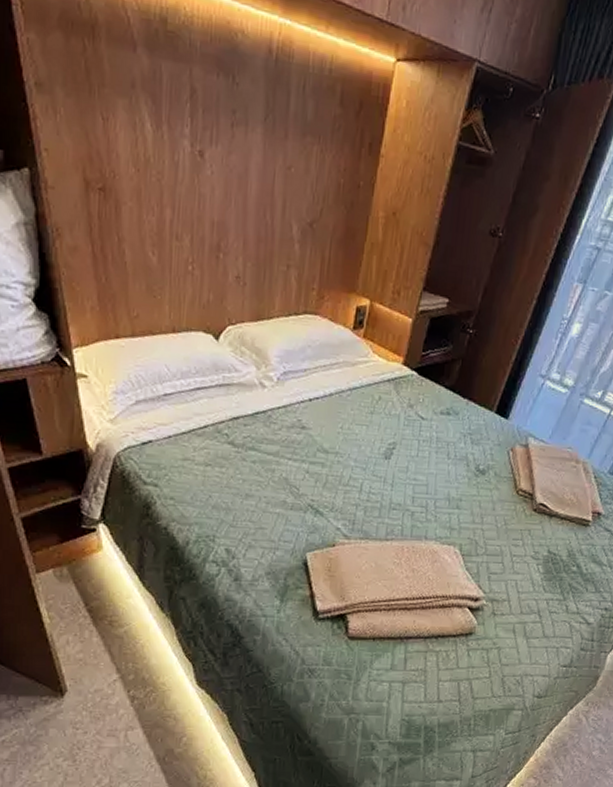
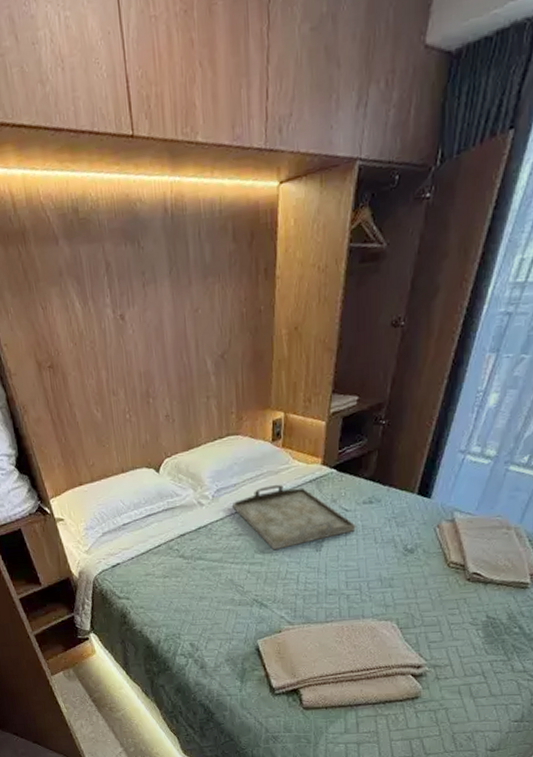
serving tray: none [299,377,431,452] -> present [233,484,356,551]

